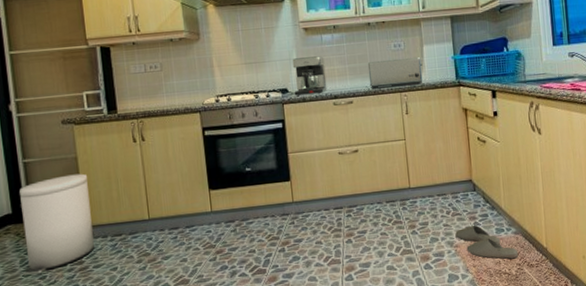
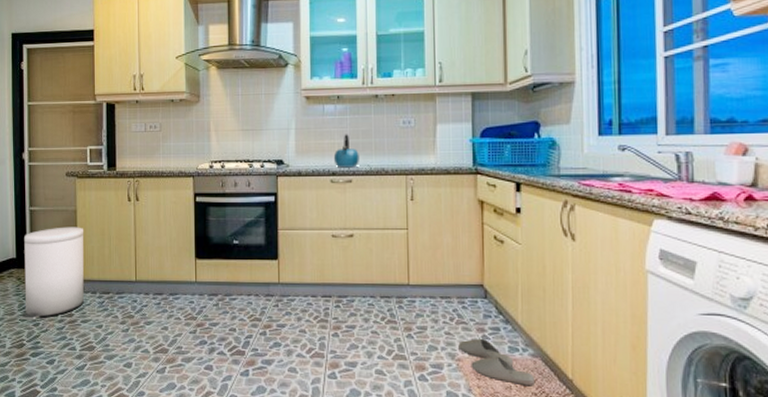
coffee maker: present [292,56,327,96] -> none [289,128,325,169]
kettle: none [334,60,358,91] -> present [333,134,359,168]
toaster: present [368,57,423,89] -> none [371,137,435,169]

